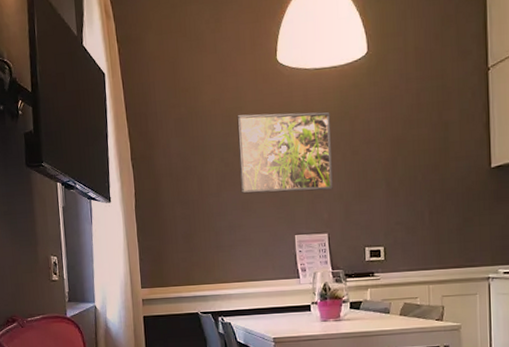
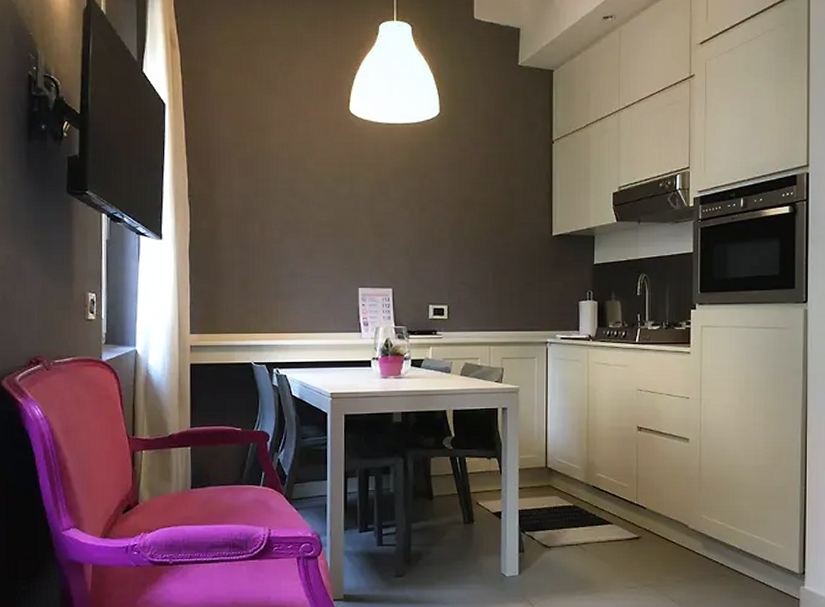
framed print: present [237,111,333,194] -> none [304,161,401,245]

